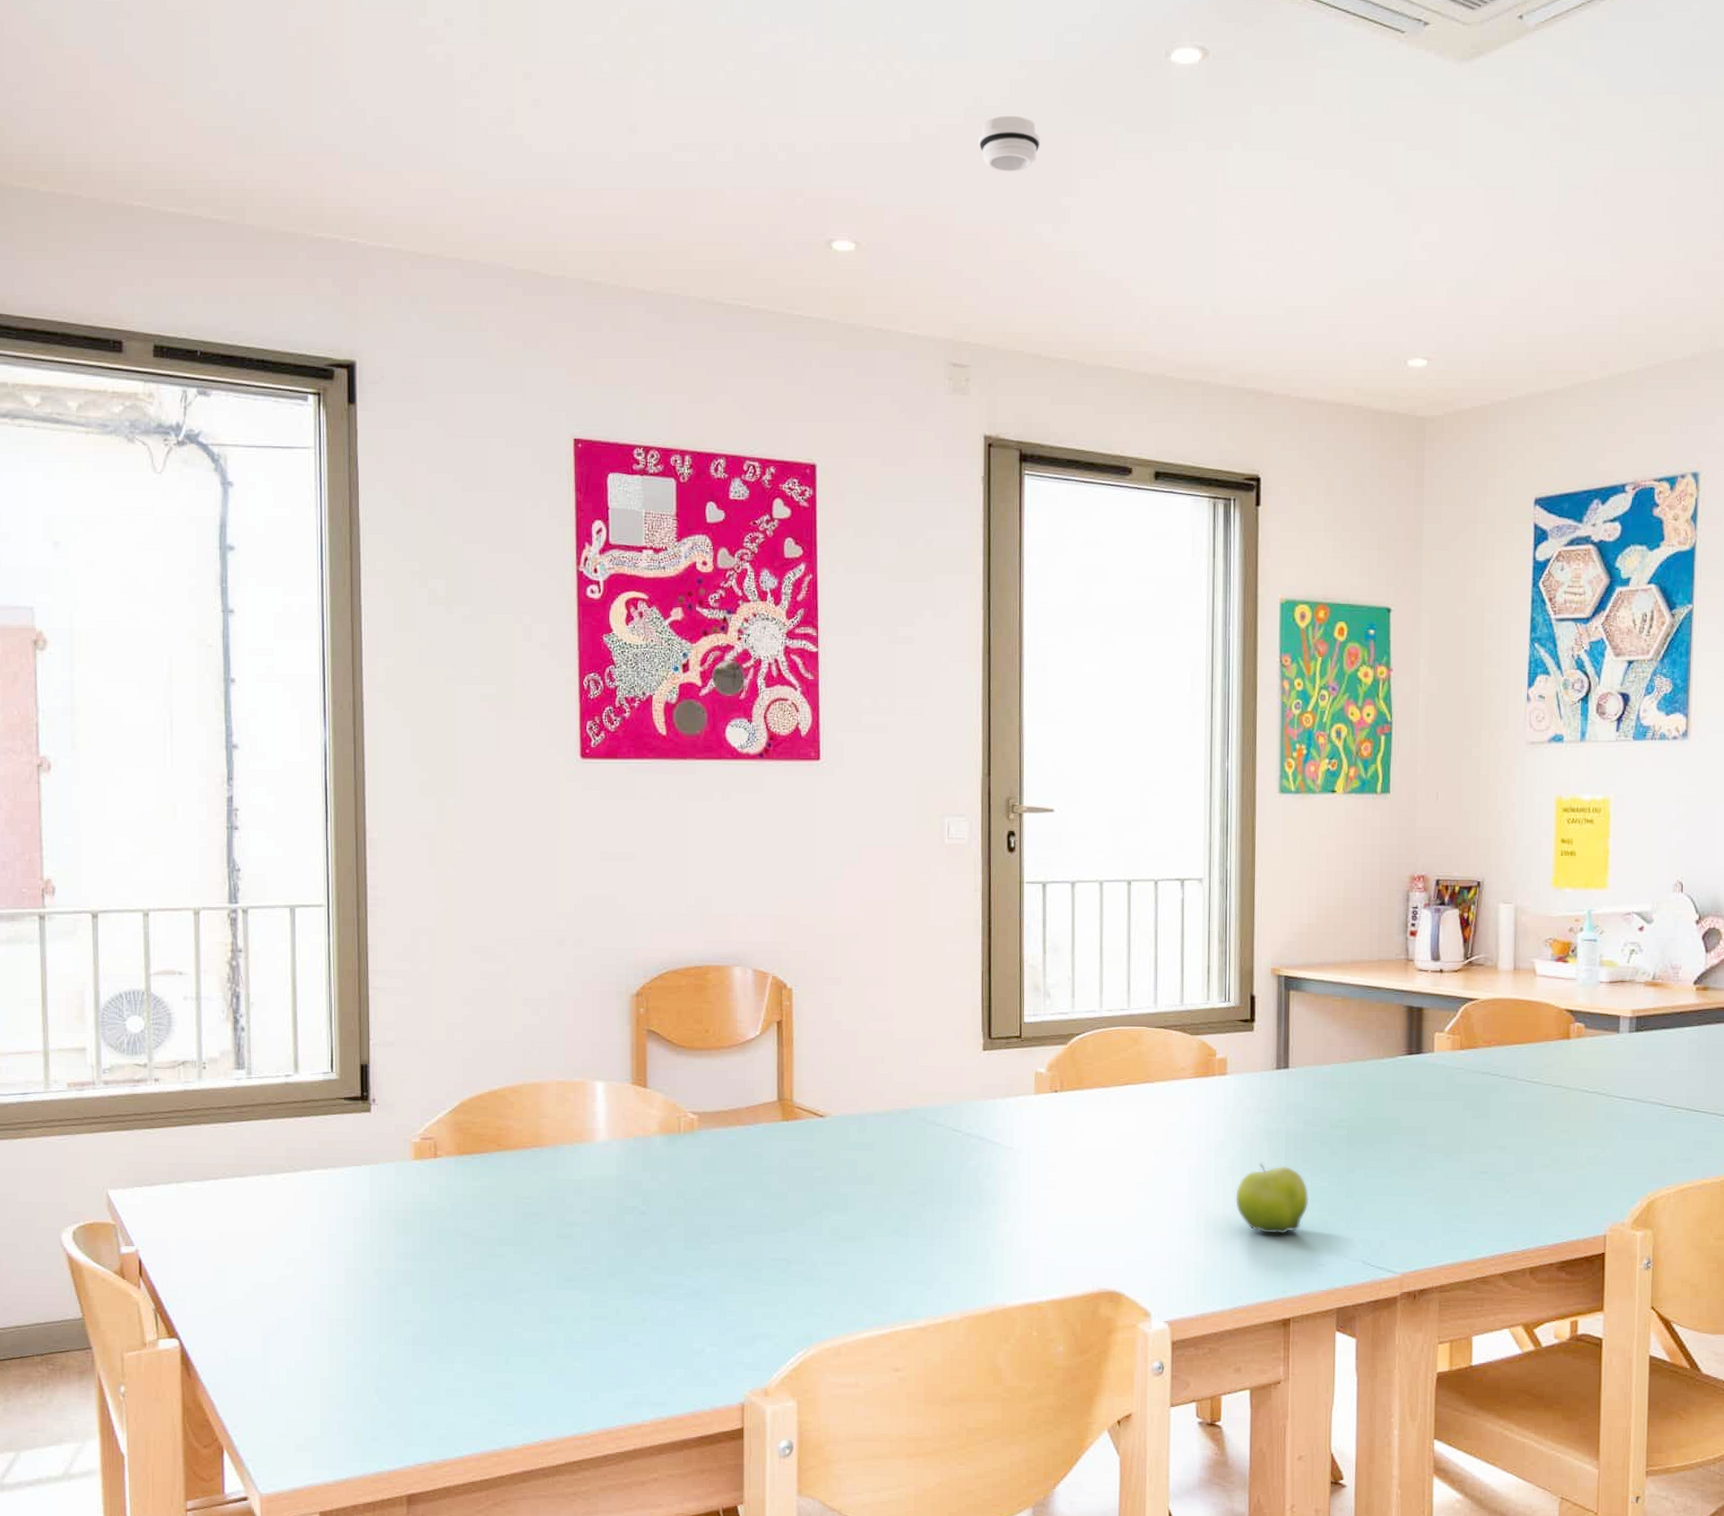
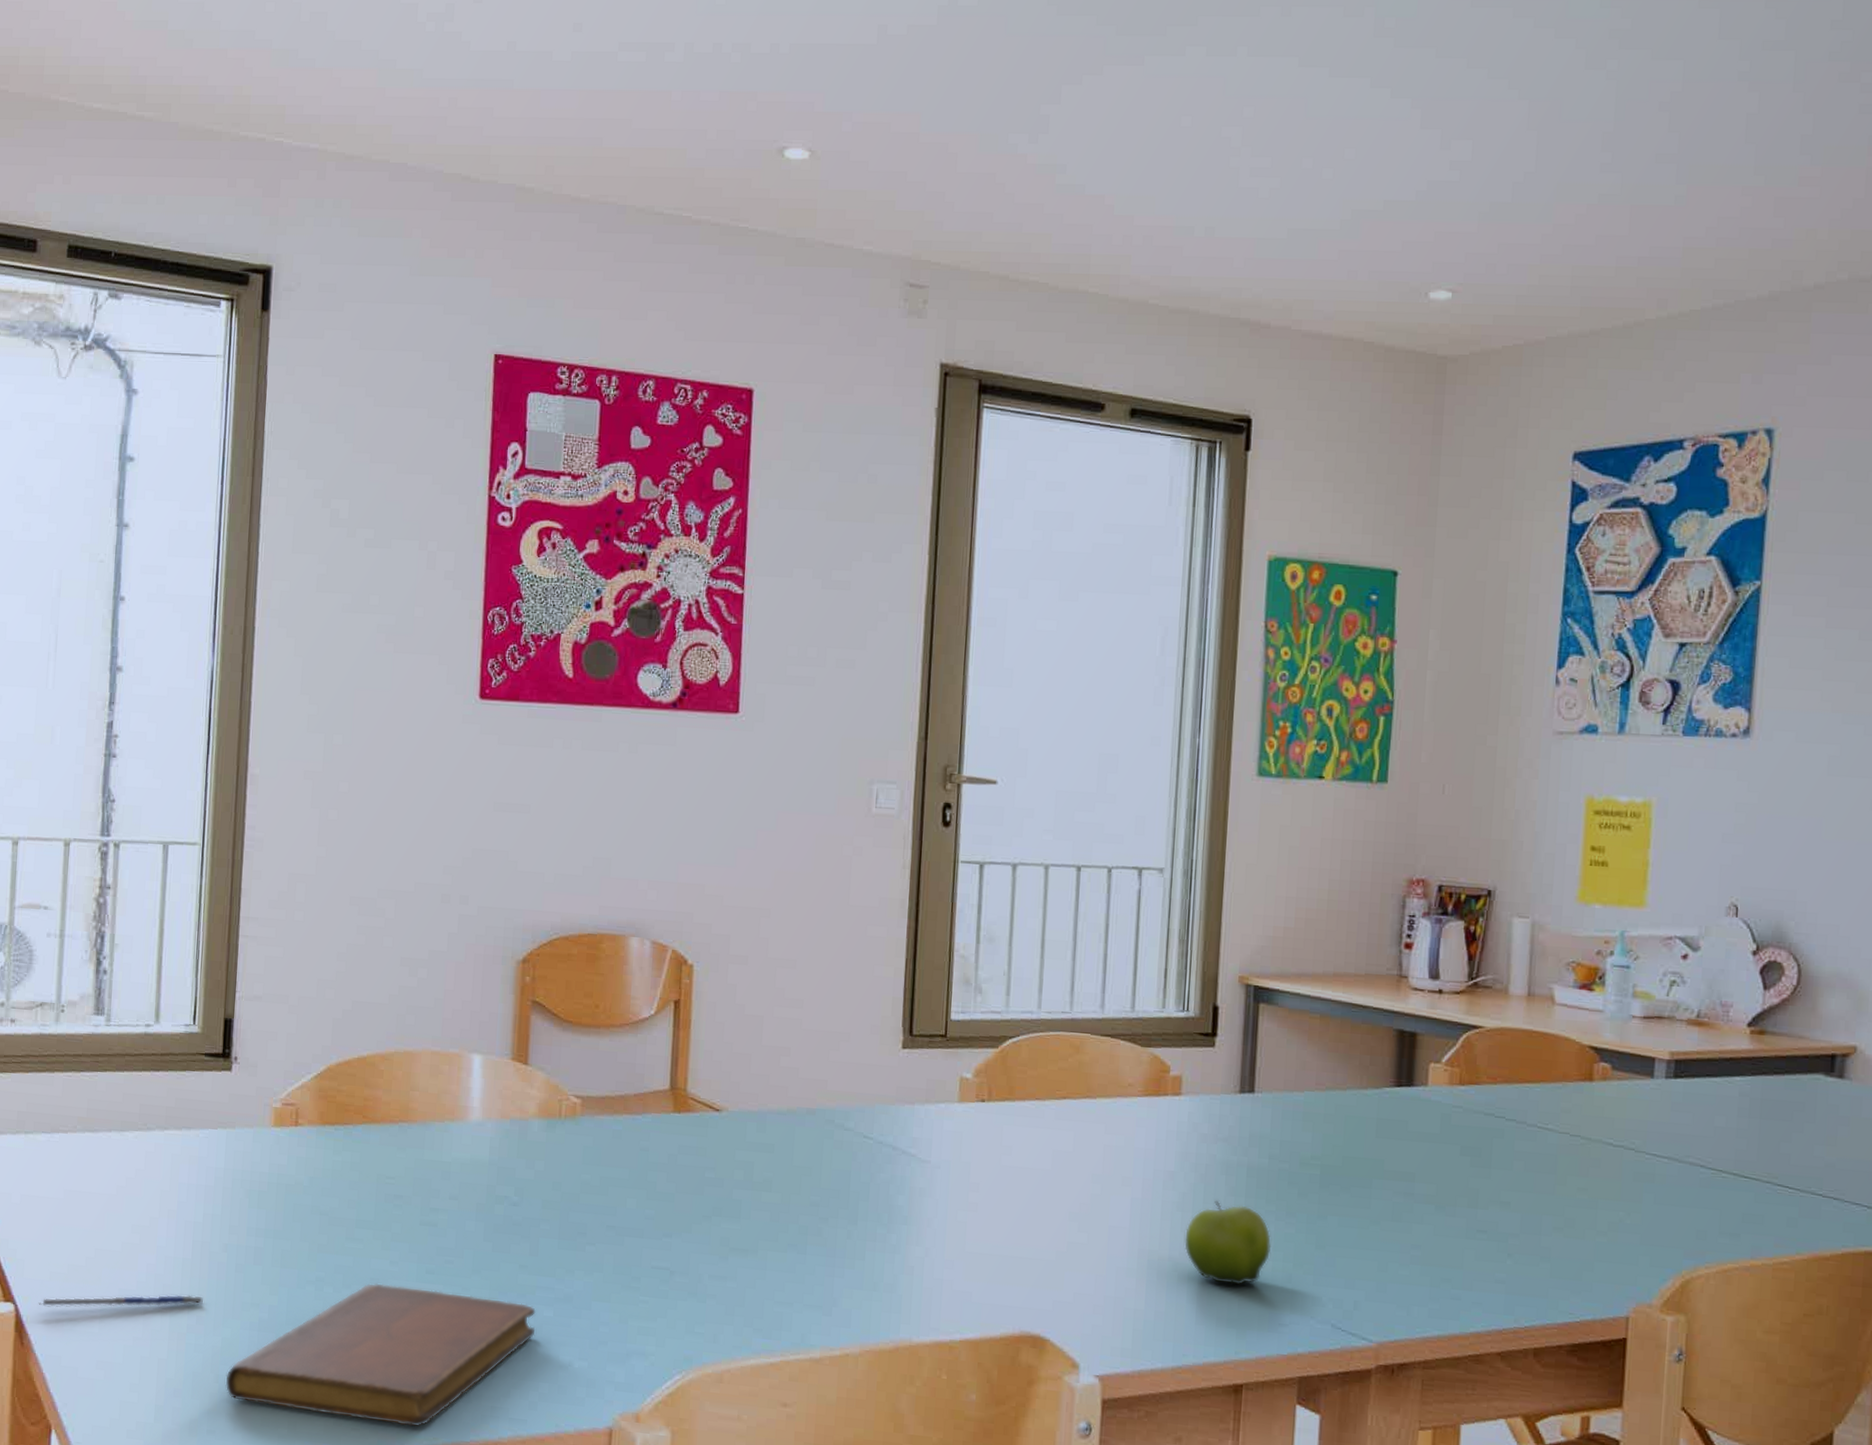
pen: none [202,1318,359,1340] -> present [38,1294,203,1307]
notebook: none [385,1293,668,1418] -> present [225,1283,536,1427]
smoke detector: present [979,115,1041,172] -> none [951,15,1021,77]

